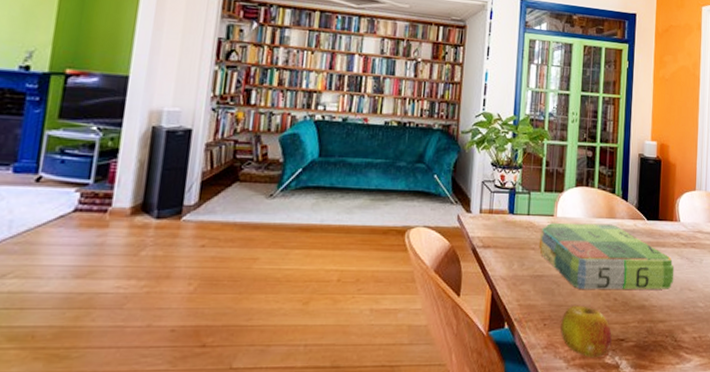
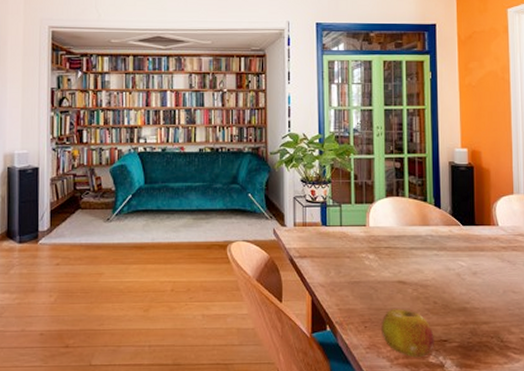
board game: present [538,222,675,290] -> none [353,231,496,294]

